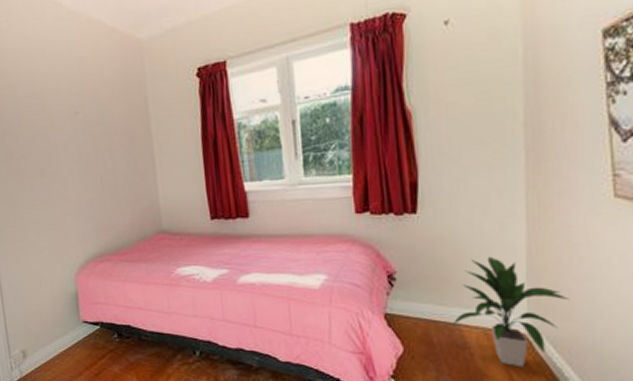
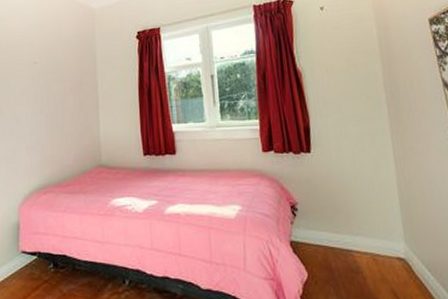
indoor plant: present [452,256,570,368] -> none [346,189,436,290]

